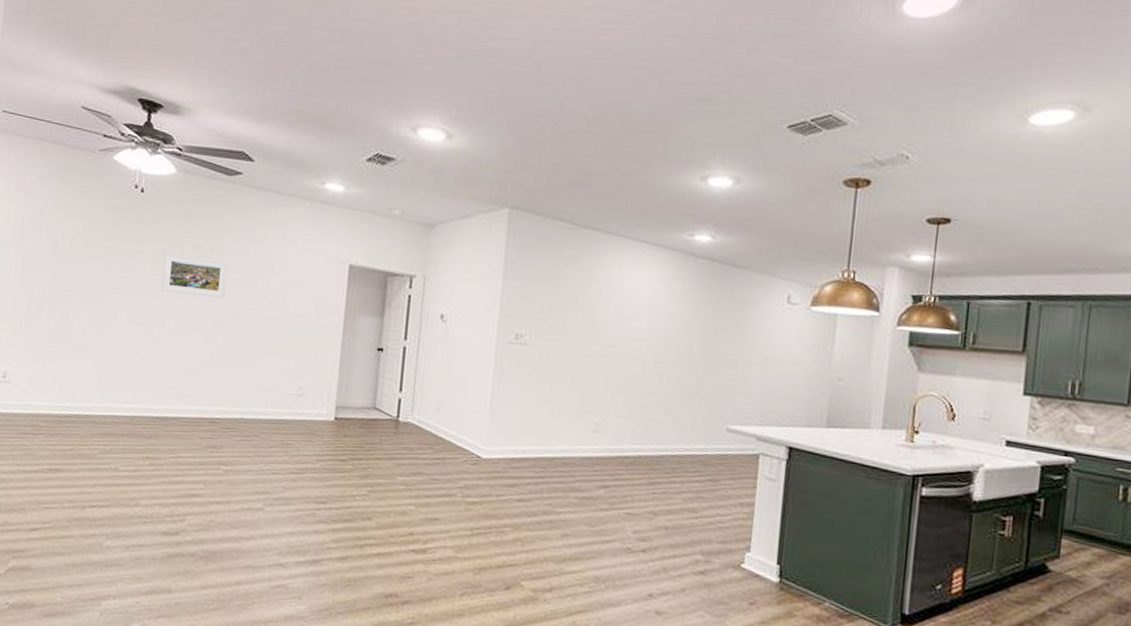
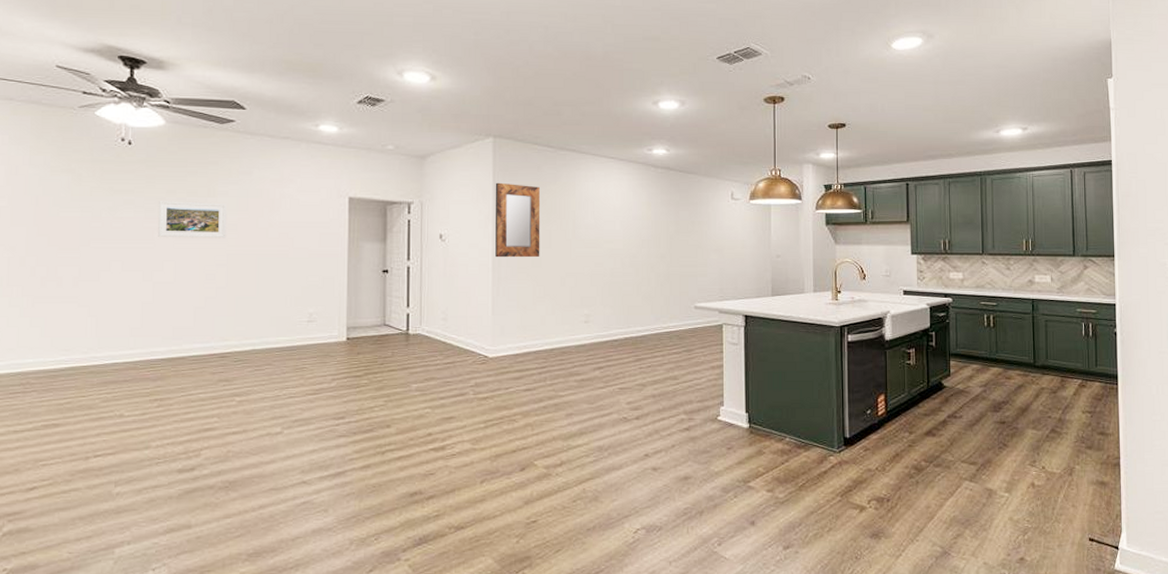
home mirror: none [499,260,557,351] -> present [495,182,541,258]

